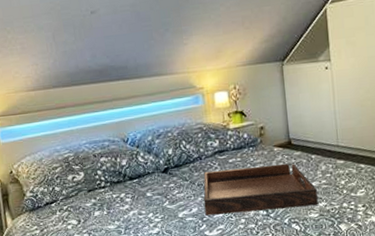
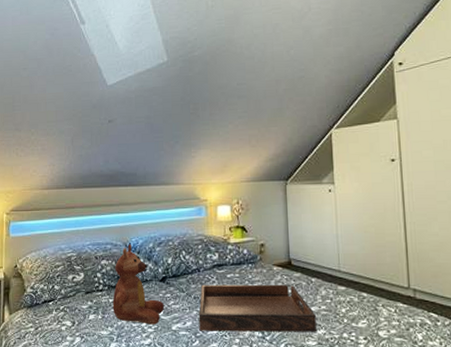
teddy bear: none [115,139,170,215] -> present [112,244,165,325]

